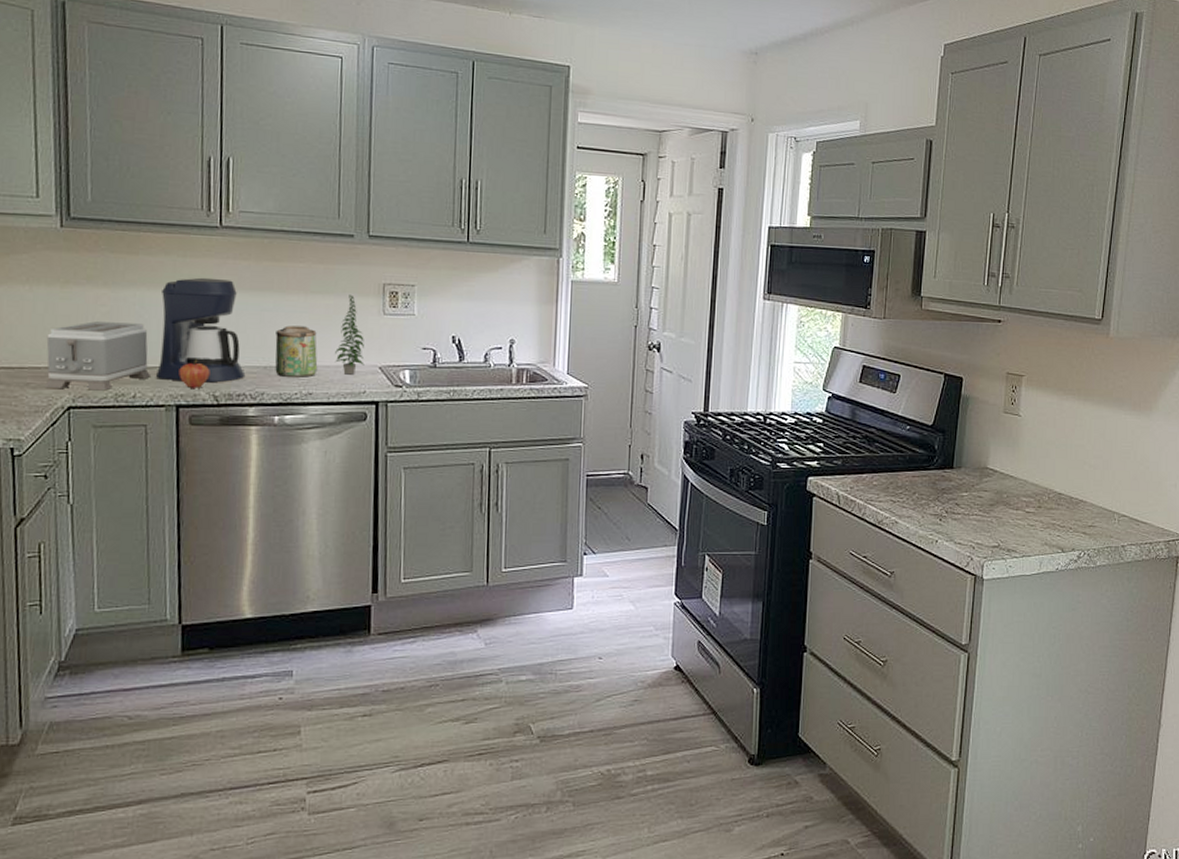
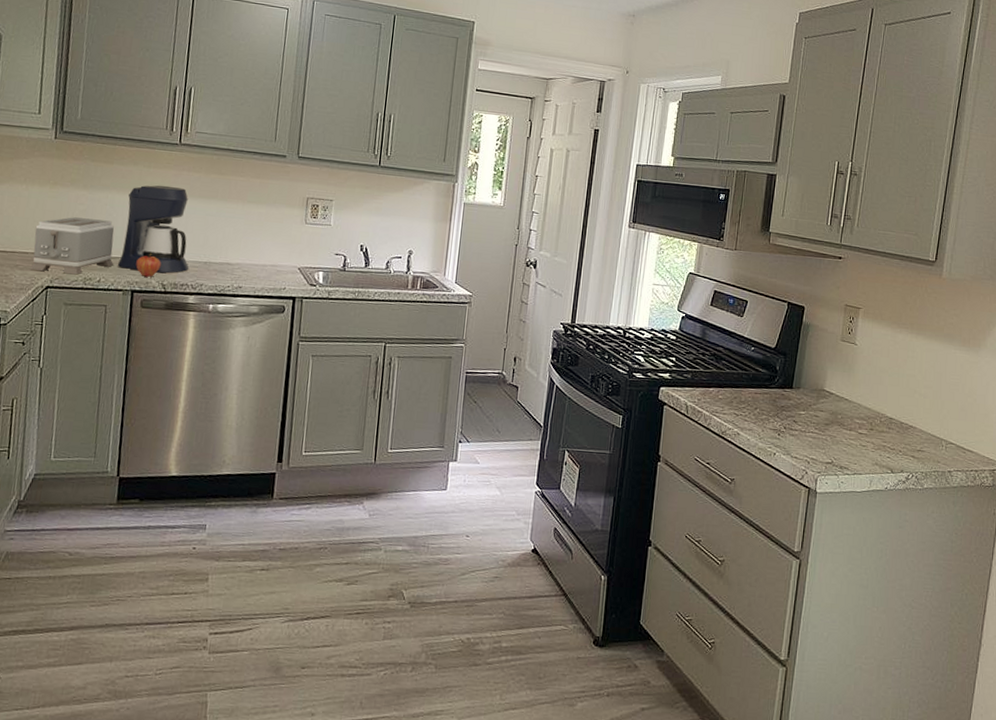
canister: present [275,325,318,378] -> none [213,228,250,273]
plant: present [335,294,364,375] -> none [262,205,288,273]

